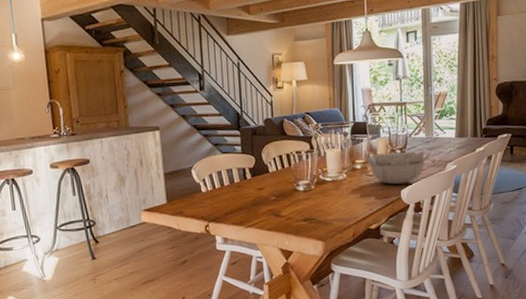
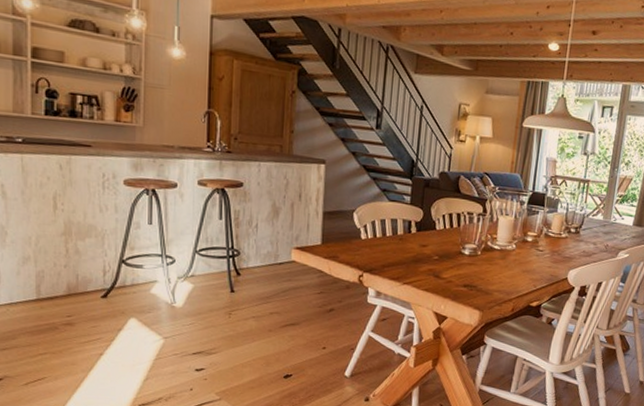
decorative bowl: present [366,151,430,184] -> none [538,228,605,265]

